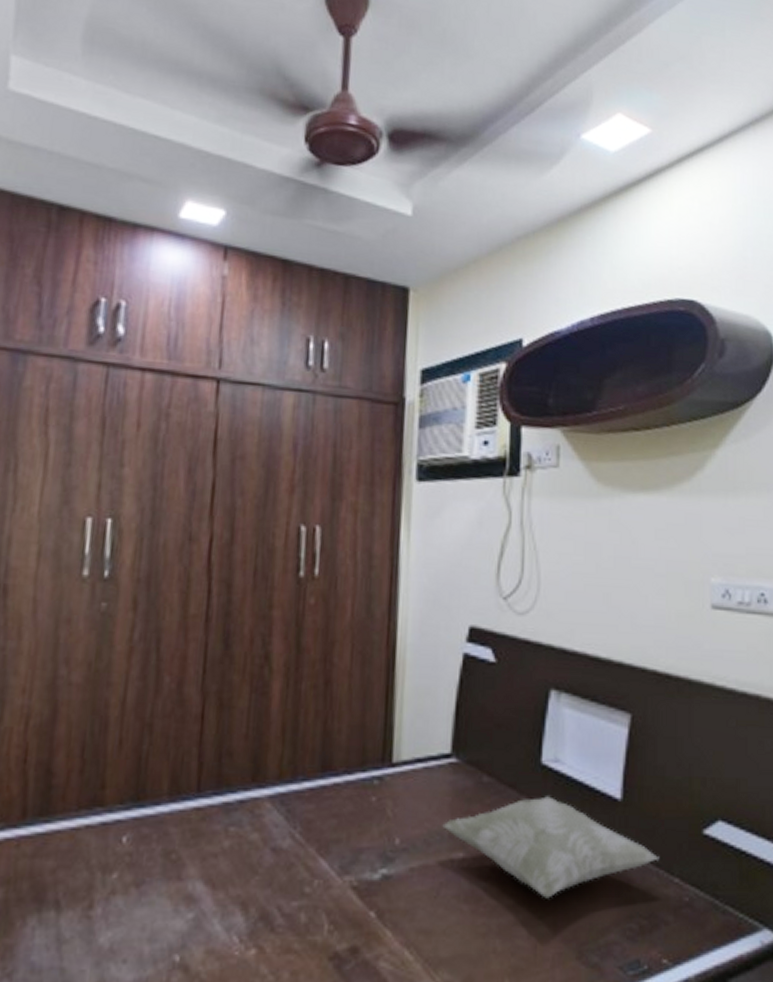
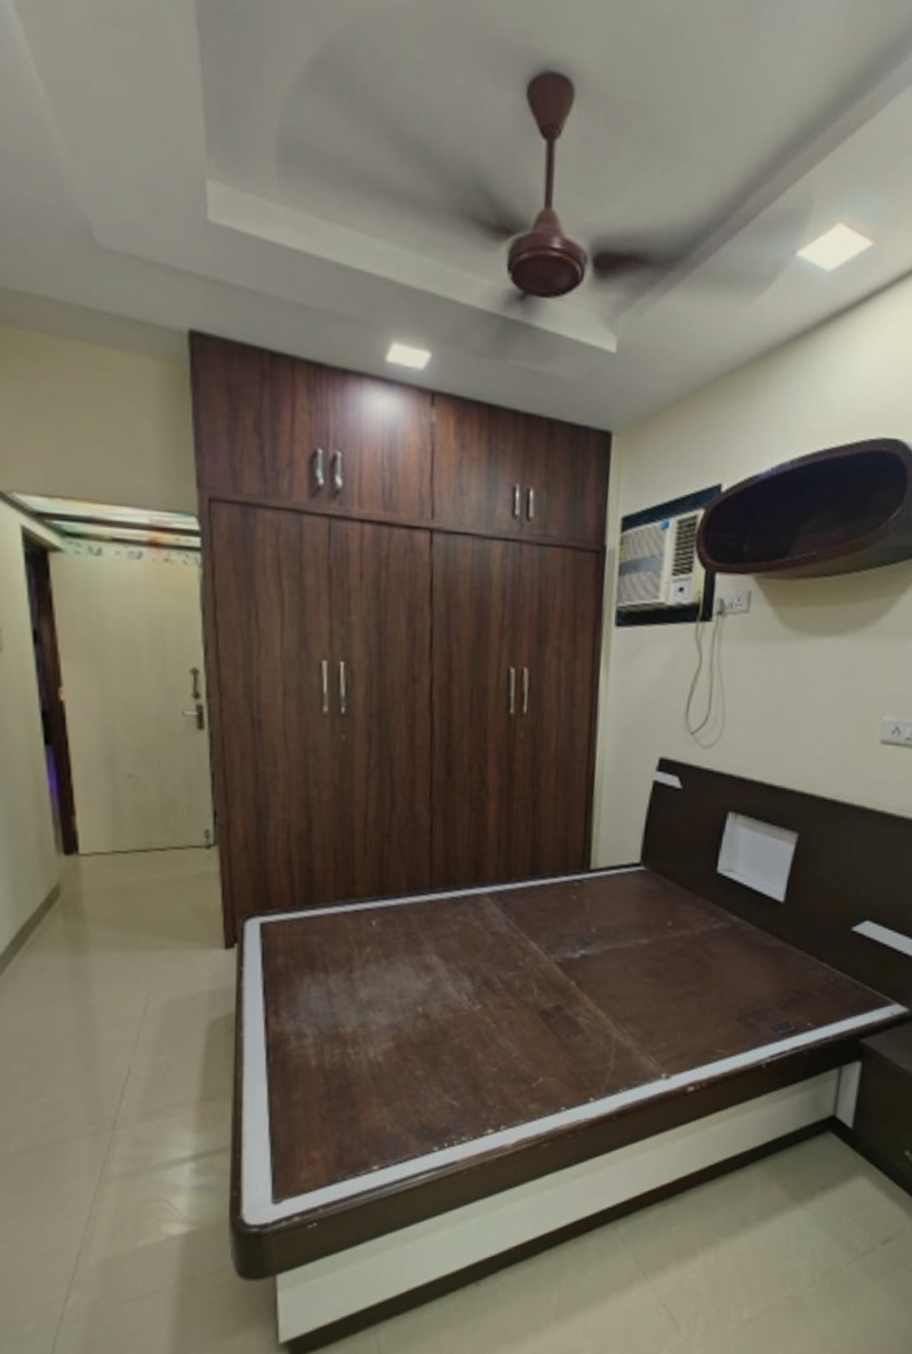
decorative pillow: present [442,796,660,899] -> none [631,898,813,976]

